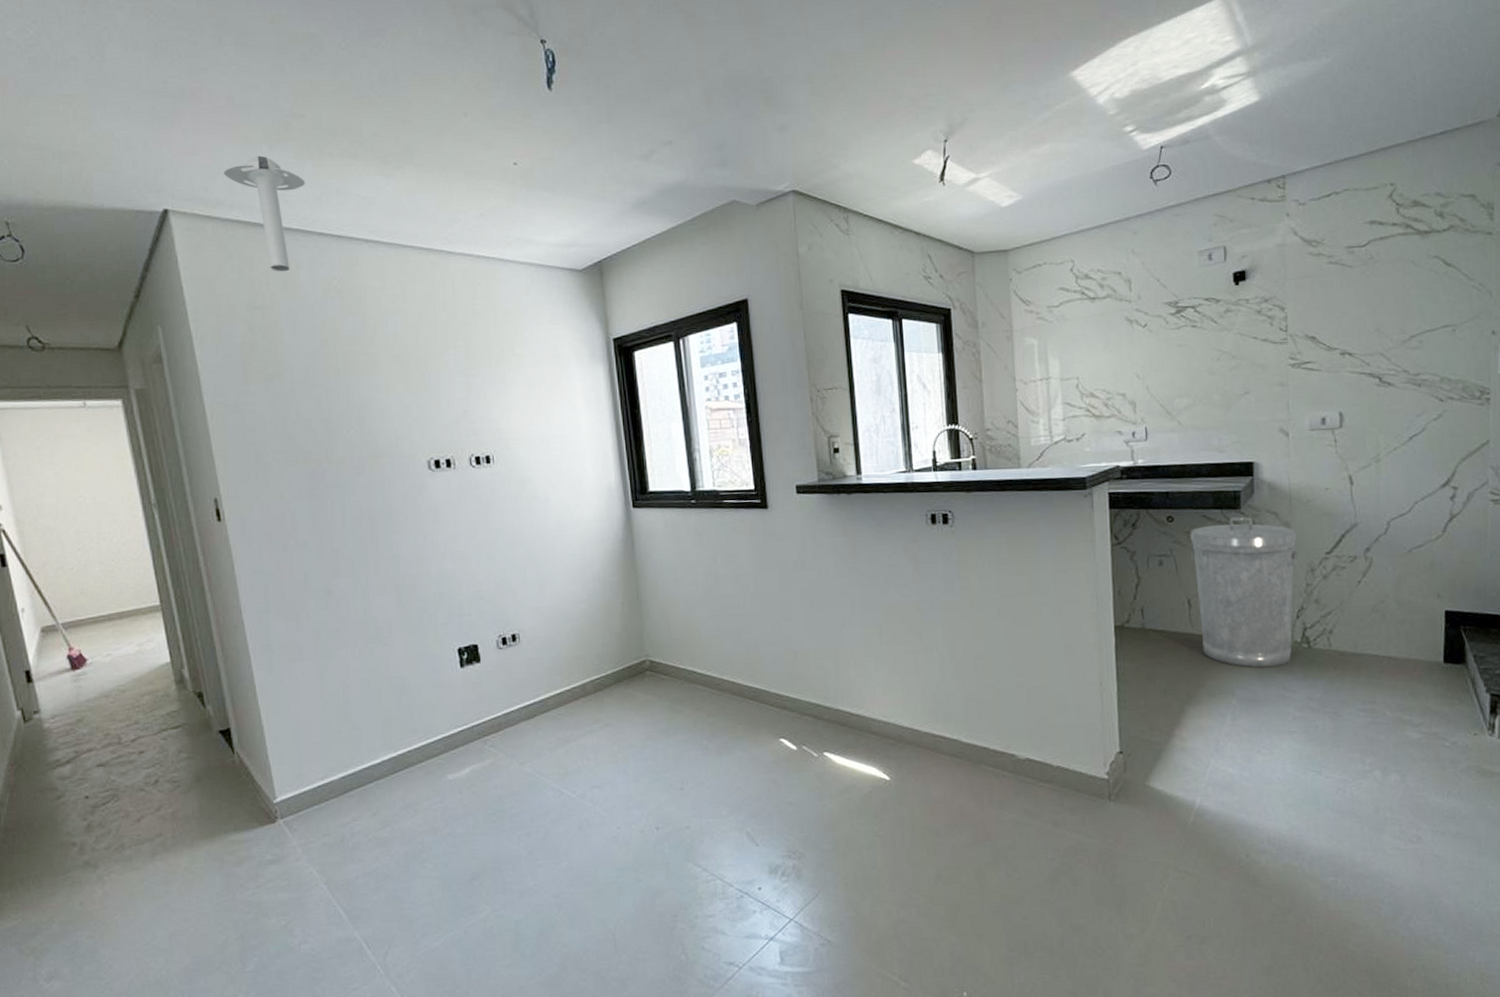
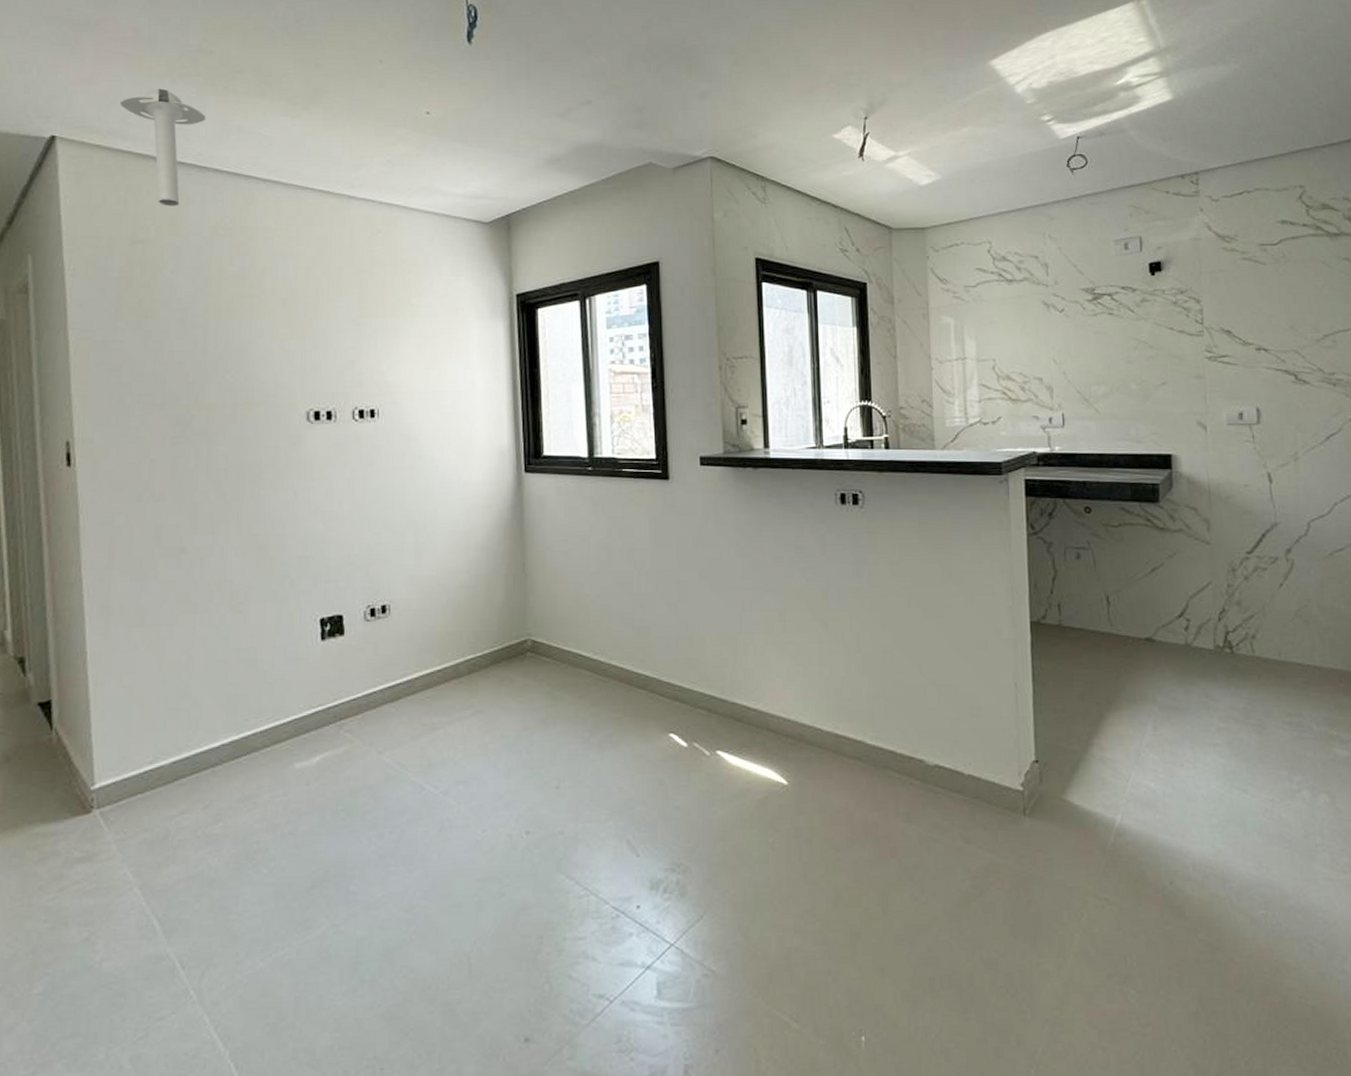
trash can: present [1190,517,1298,668] -> none [1108,511,1219,673]

